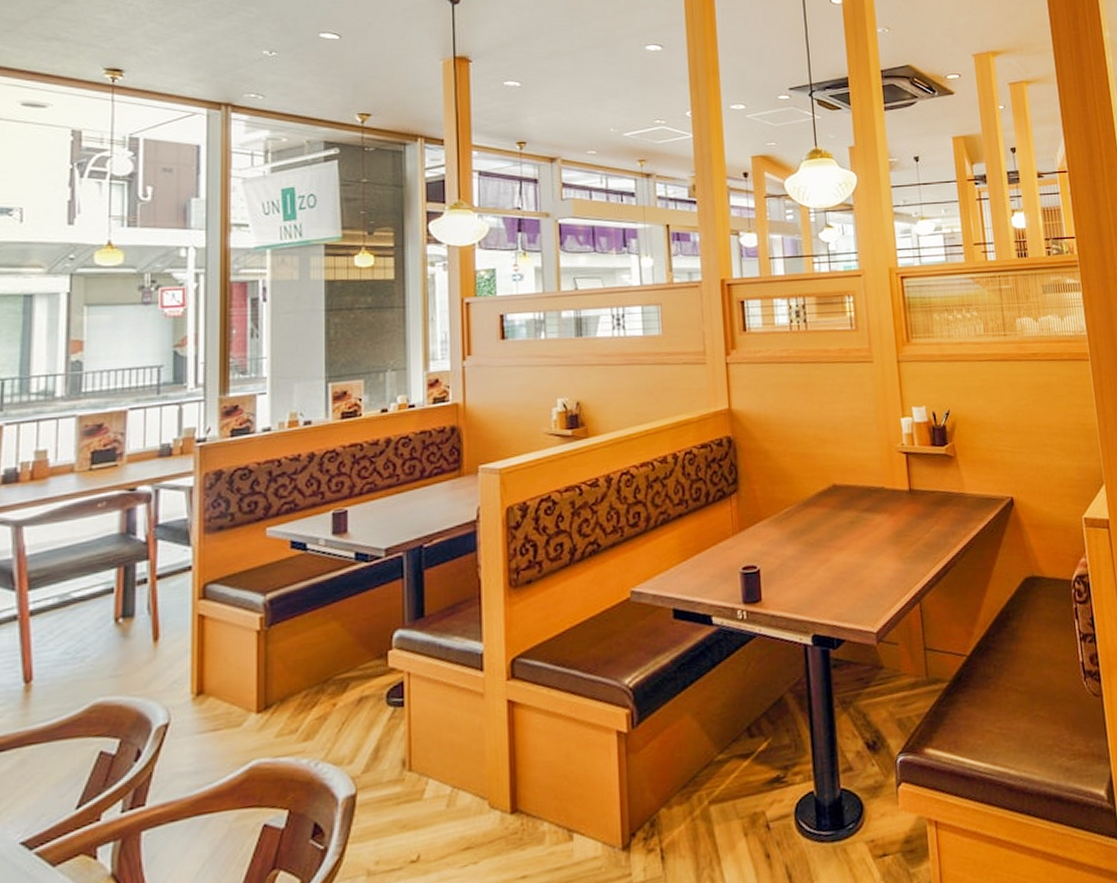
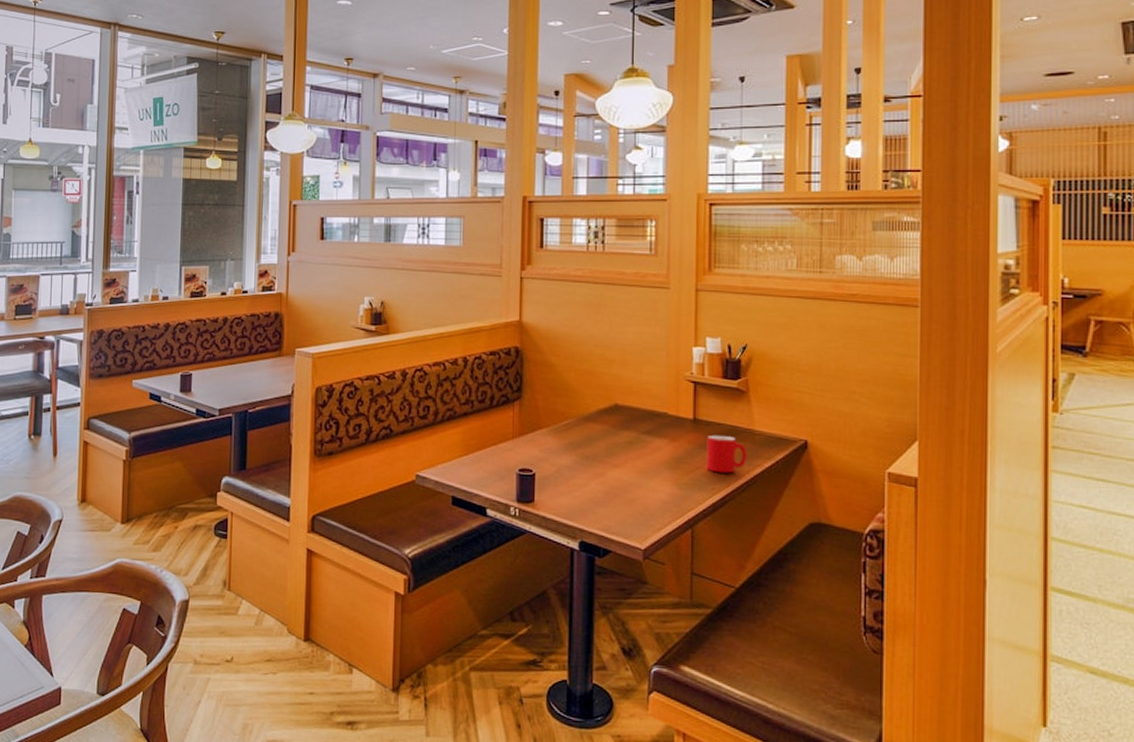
cup: none [923,502,962,541] -> present [706,434,747,473]

